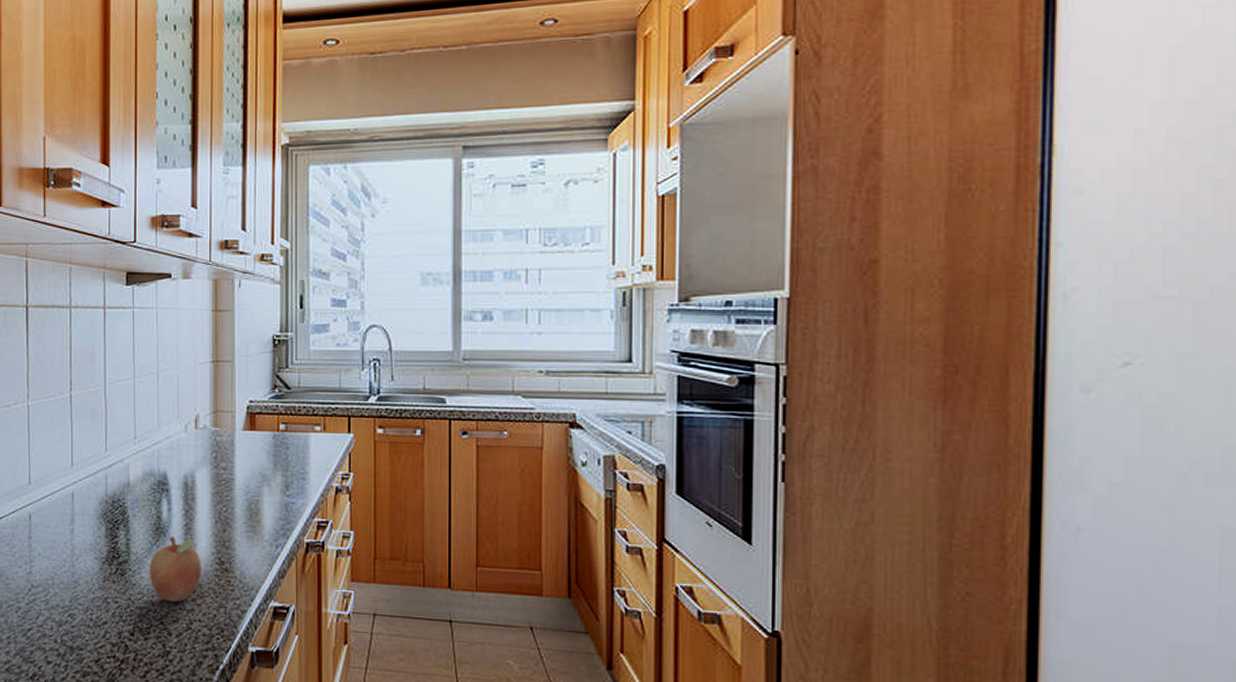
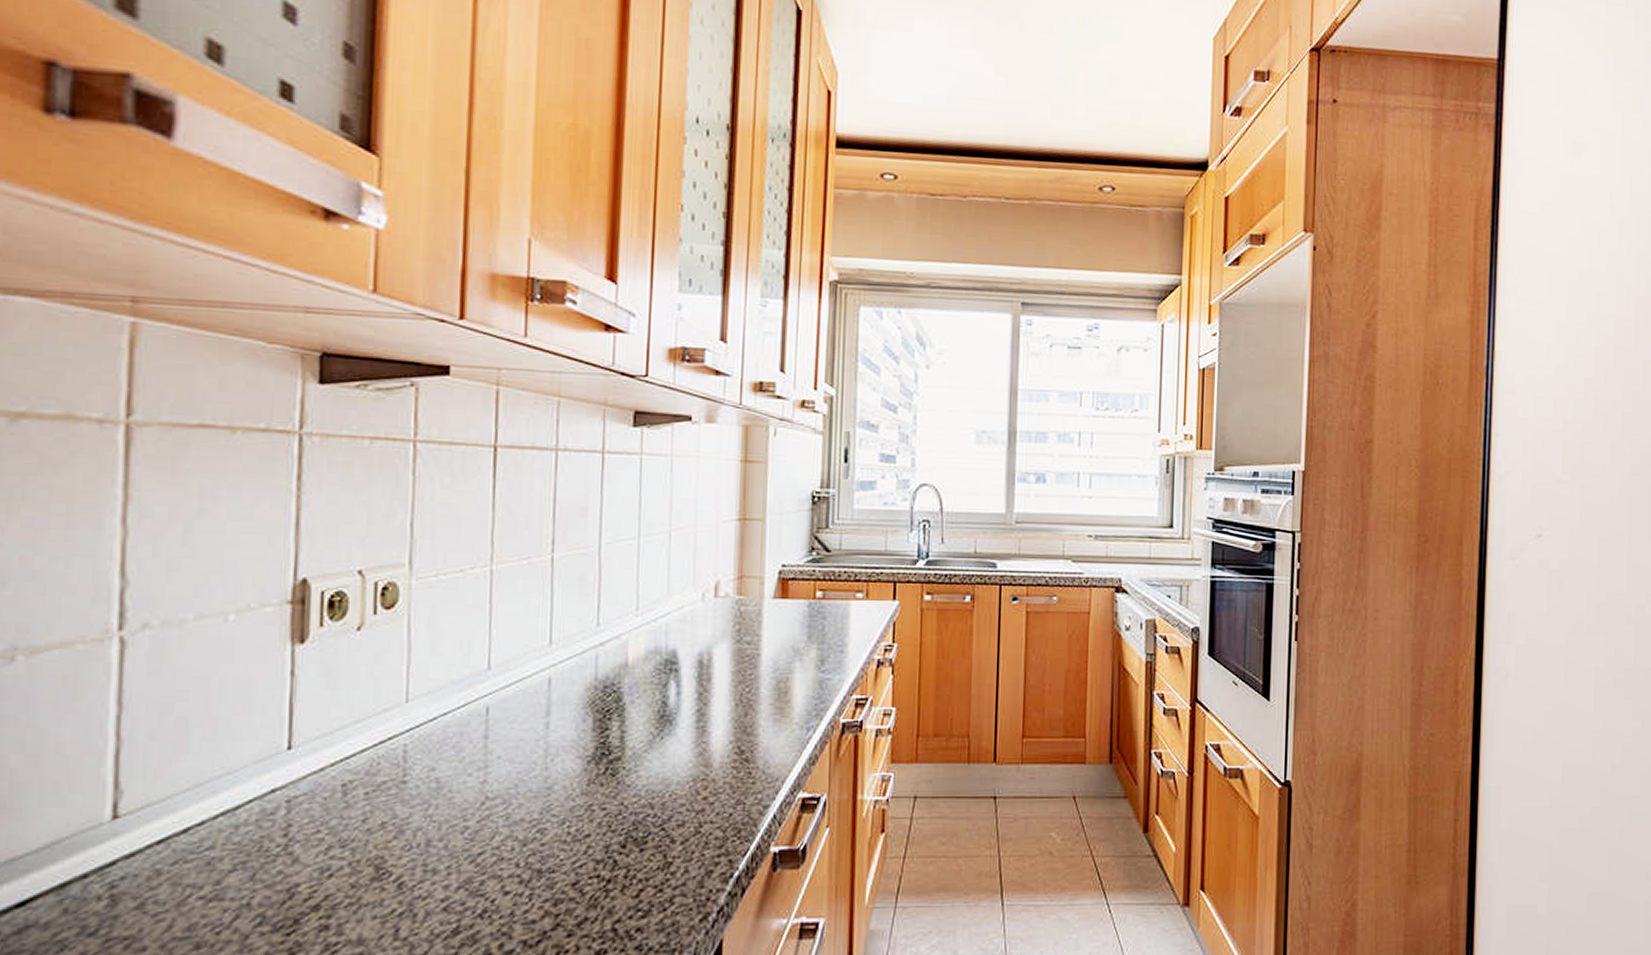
fruit: present [149,536,201,602] -> none [649,725,716,803]

